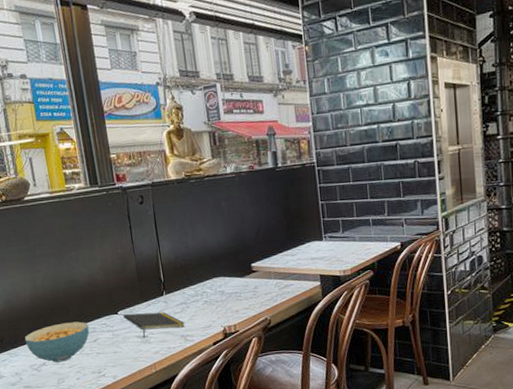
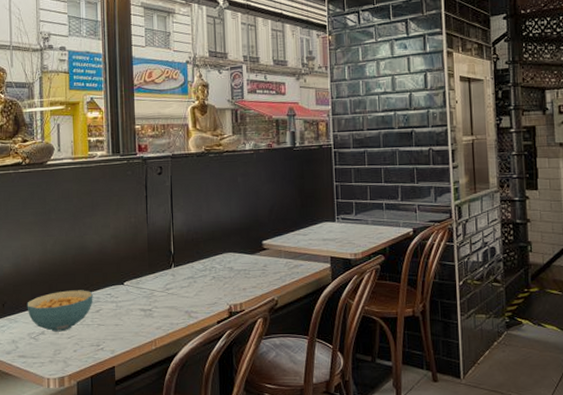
notepad: present [122,312,185,338] -> none [128,284,190,312]

